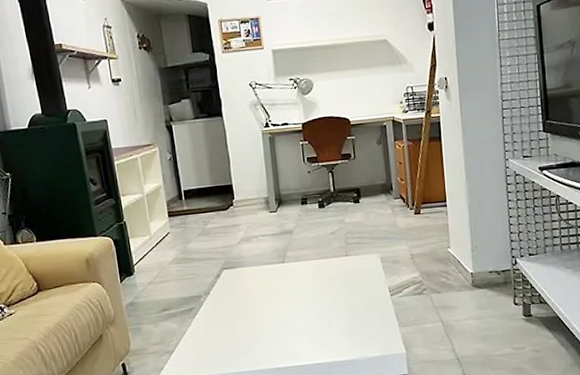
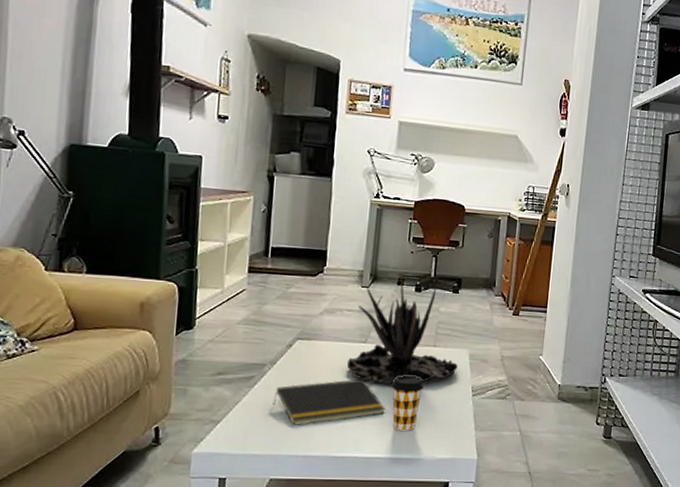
notepad: none [214,295,314,346] -> present [273,379,385,425]
plant: none [271,193,372,298] -> present [347,272,458,385]
coffee cup: none [314,286,345,337] -> present [391,376,425,431]

